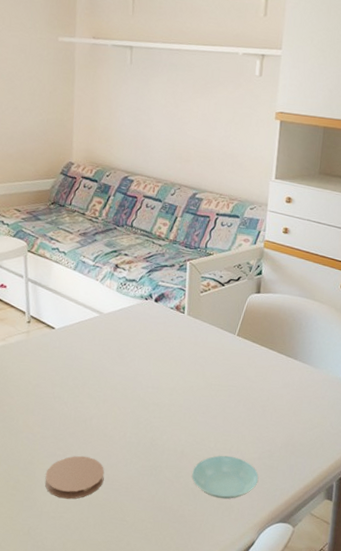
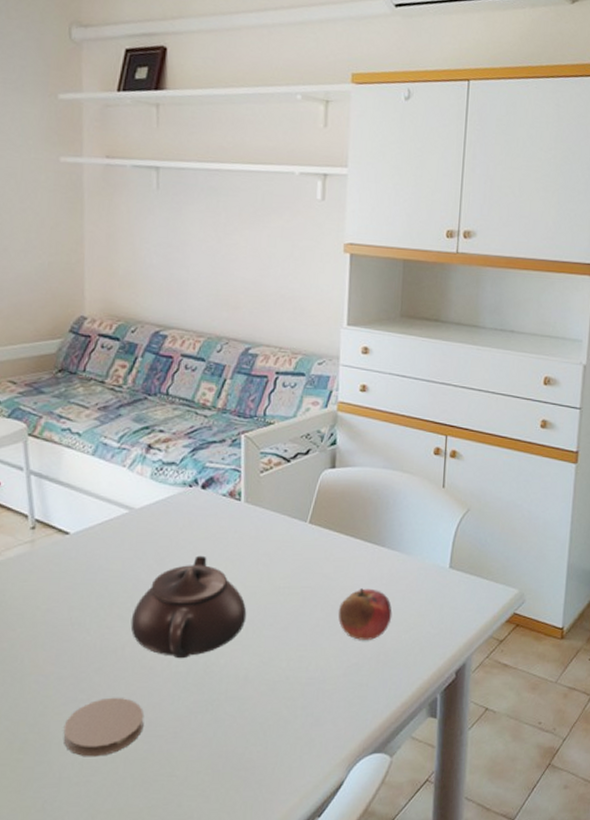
teapot: none [97,353,186,432] -> present [130,555,247,659]
saucer: present [192,455,259,500] -> none [260,676,345,733]
fruit: none [257,391,301,433] -> present [338,588,393,640]

